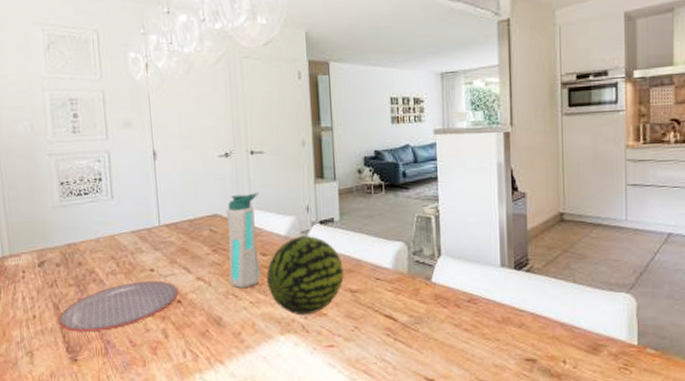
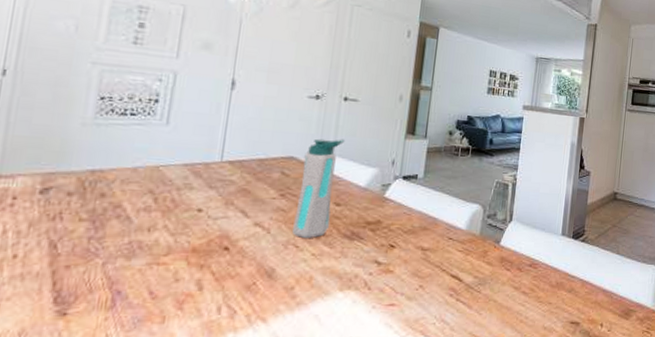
plate: present [59,280,179,332] -> none [52,222,228,279]
fruit: present [266,235,344,315] -> none [335,189,419,271]

